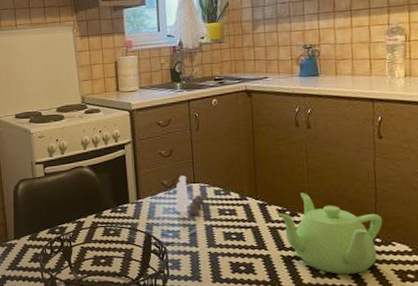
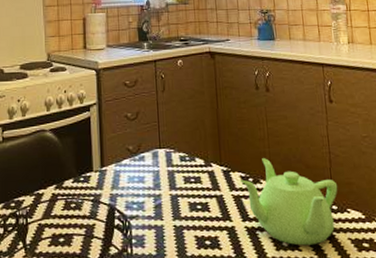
salt and pepper shaker set: present [174,175,204,216] -> none [139,140,170,185]

